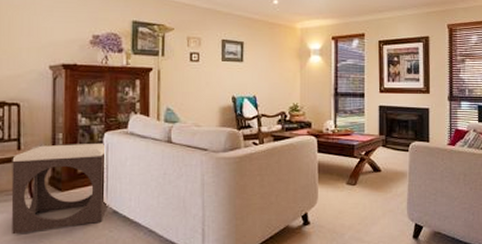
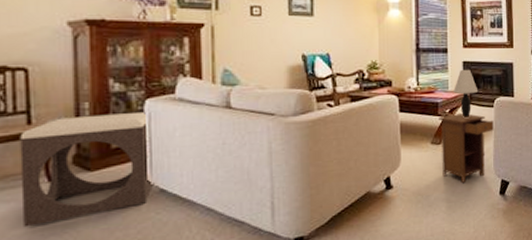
nightstand: none [353,157,408,224] -> present [437,114,494,183]
table lamp: none [369,113,394,160] -> present [454,69,479,118]

